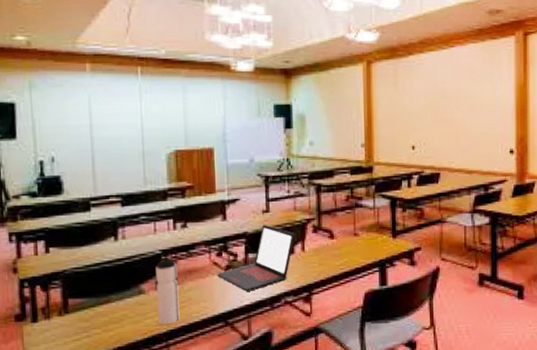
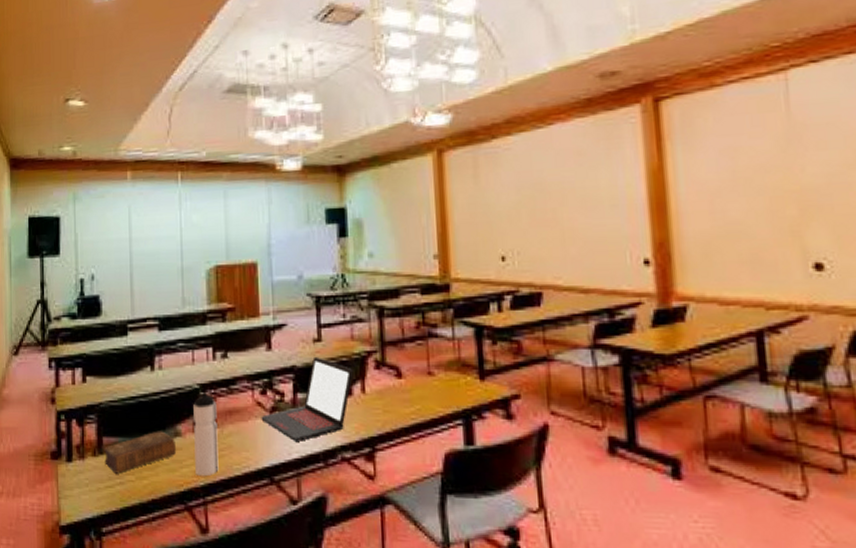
book: none [69,290,141,329] -> present [103,431,177,474]

